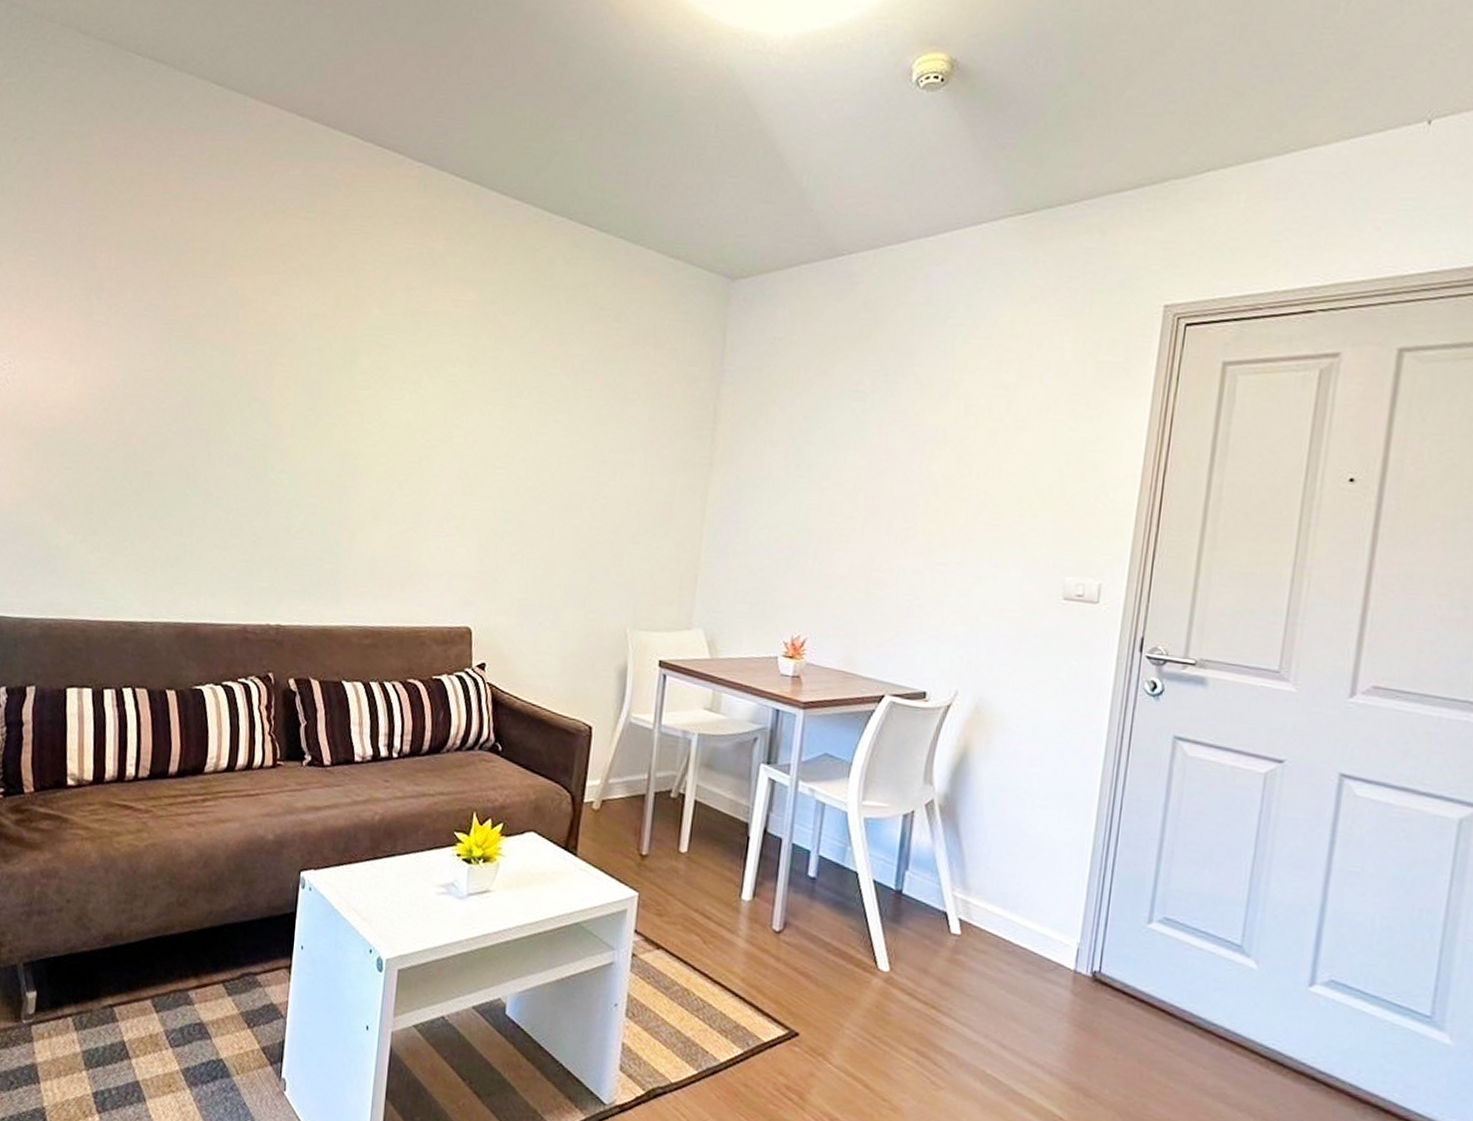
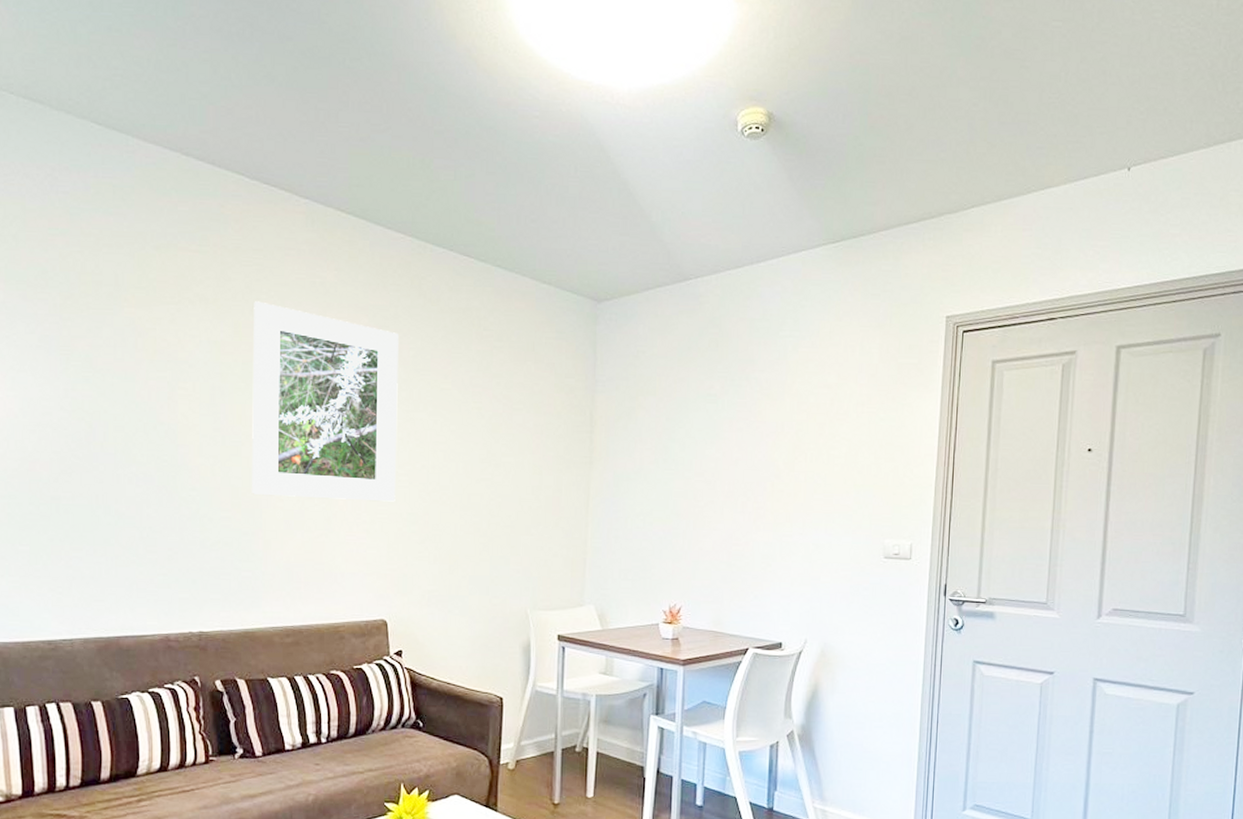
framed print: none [341,272,507,497] -> present [252,301,398,502]

